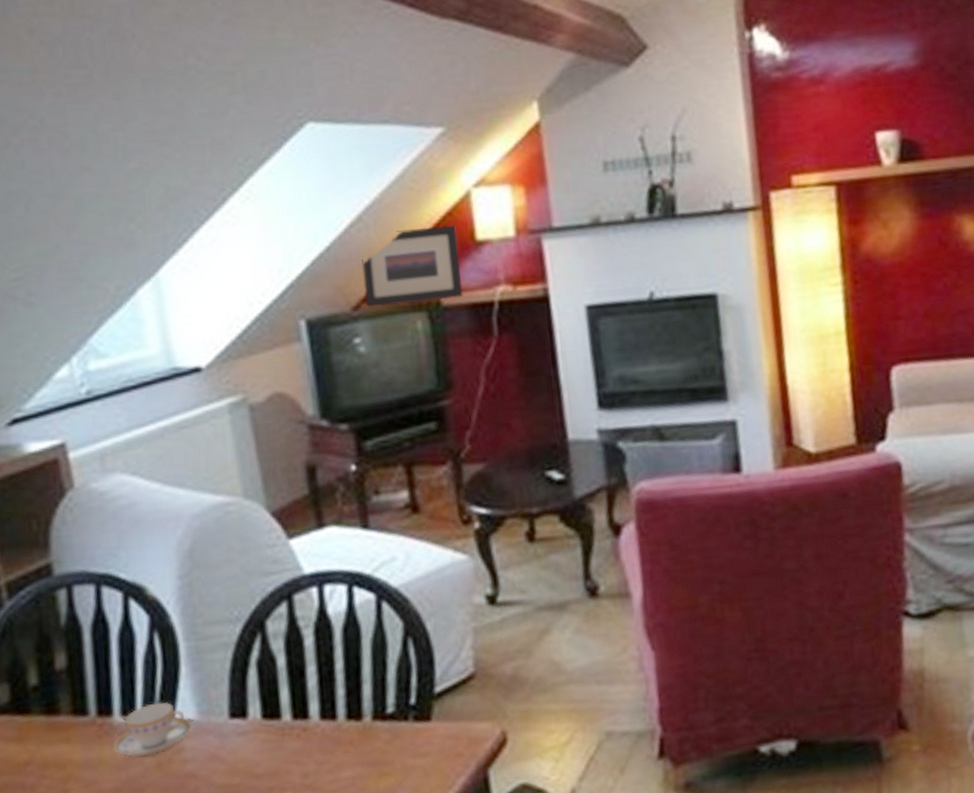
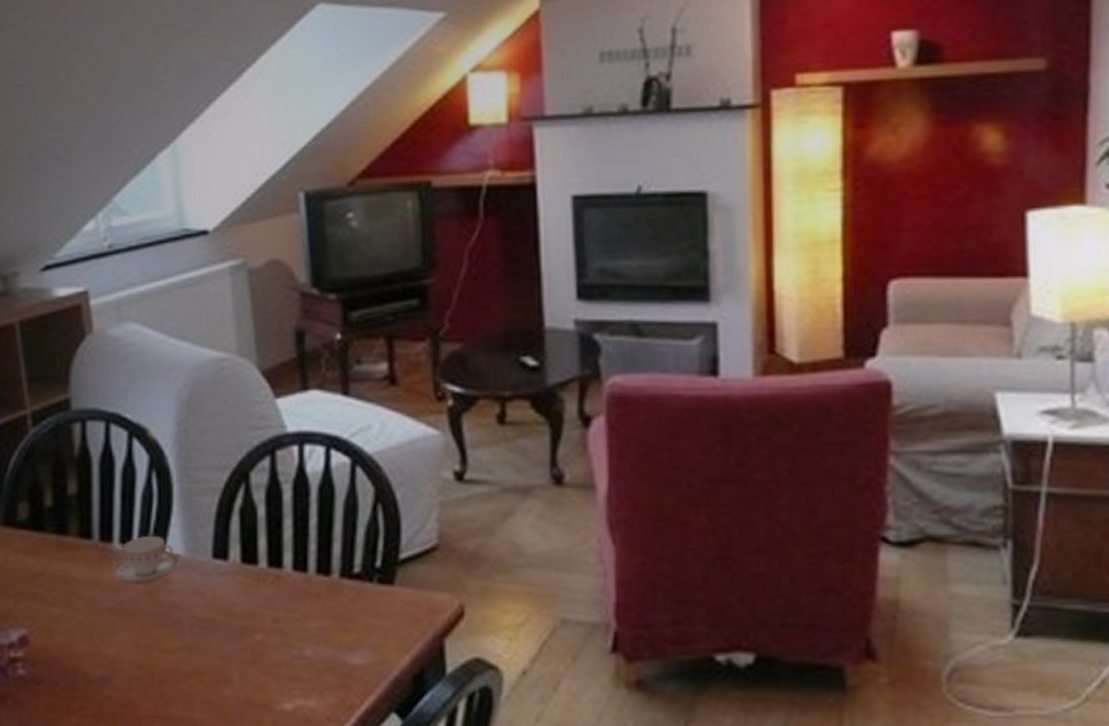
picture frame: present [362,225,463,307] -> none [359,108,453,184]

